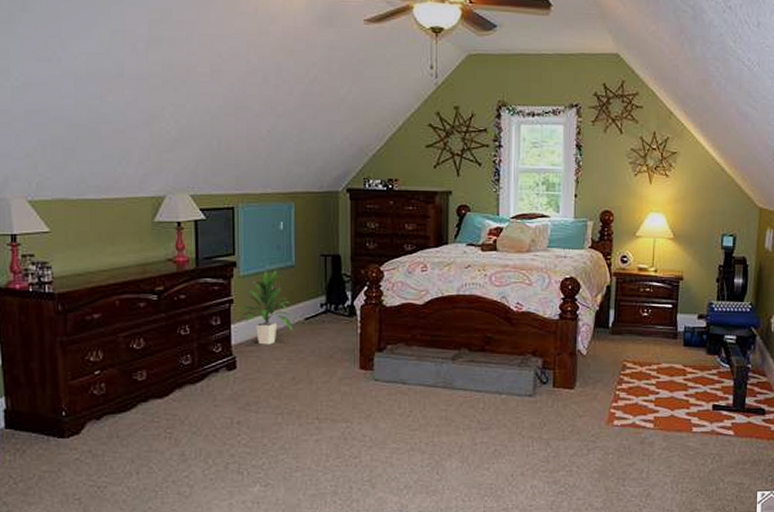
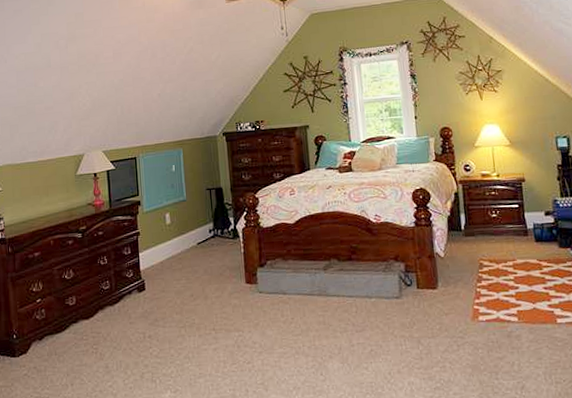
indoor plant: present [238,270,292,345] -> none [144,205,188,268]

